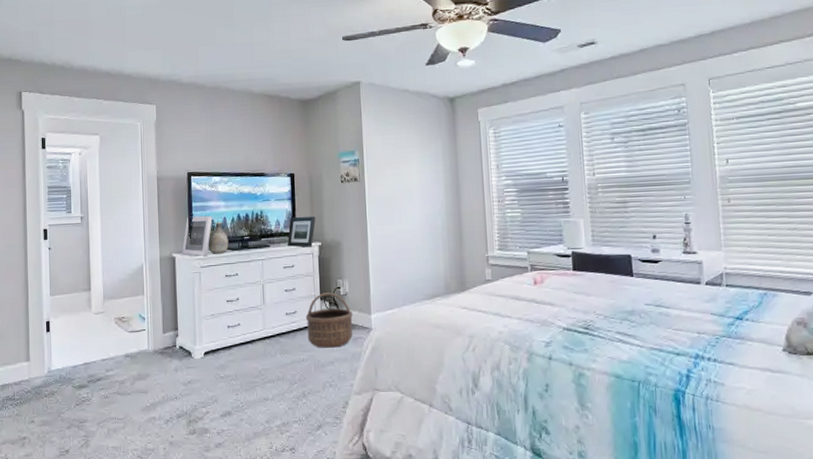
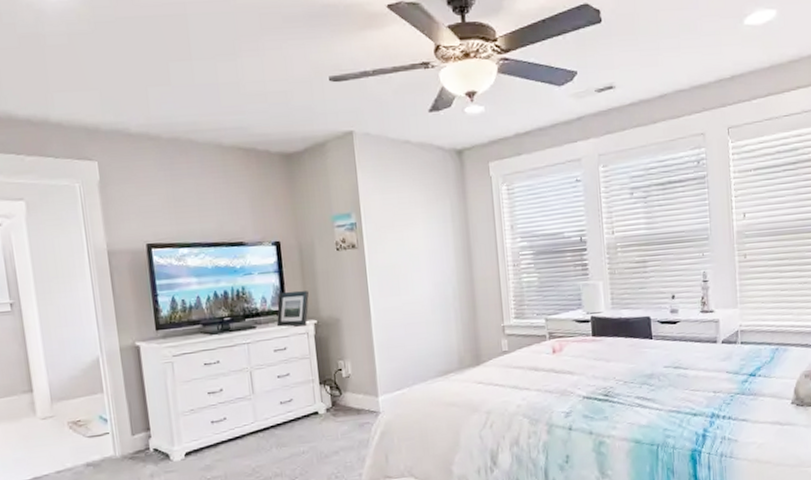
picture frame: present [182,216,213,256] -> none [147,295,183,343]
vase: present [208,223,229,255] -> none [179,302,206,341]
basket: present [305,292,353,348] -> none [303,375,359,438]

